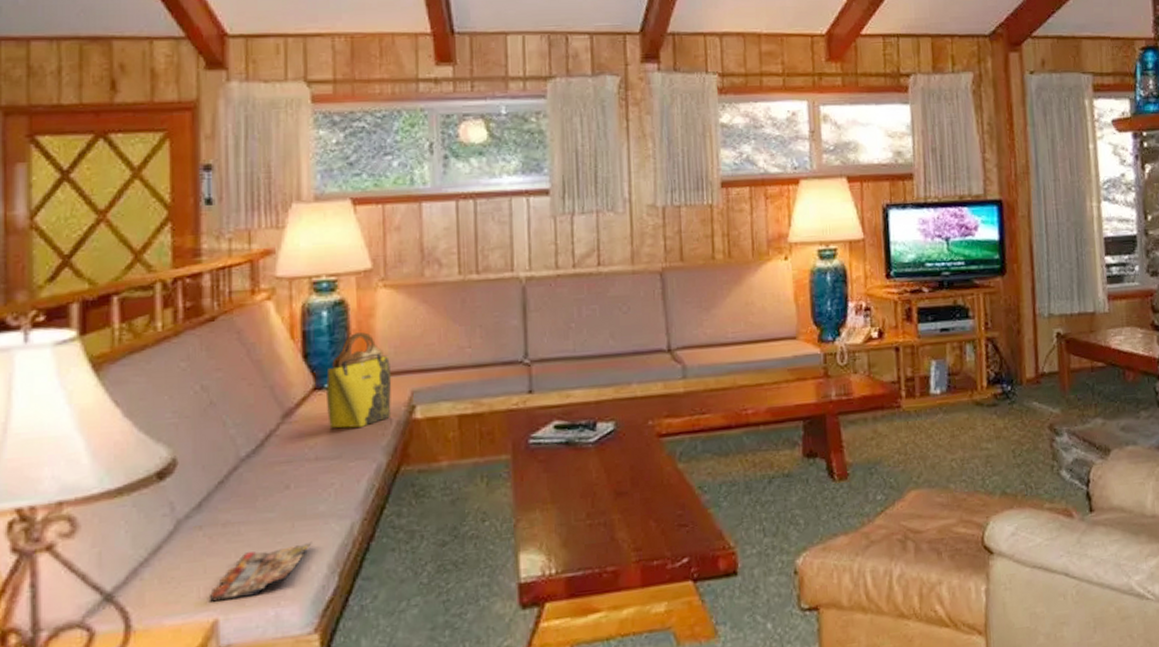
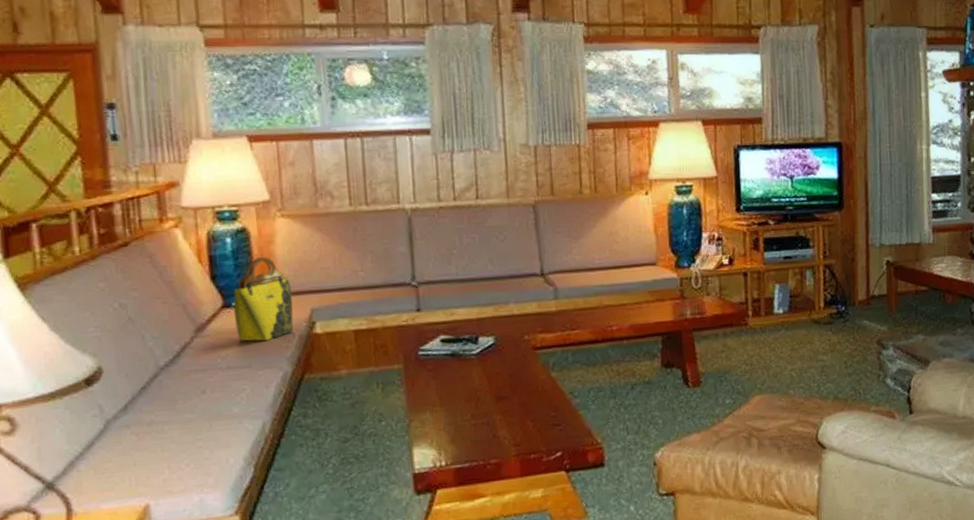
magazine: present [209,541,312,602] -> none [140,438,229,490]

